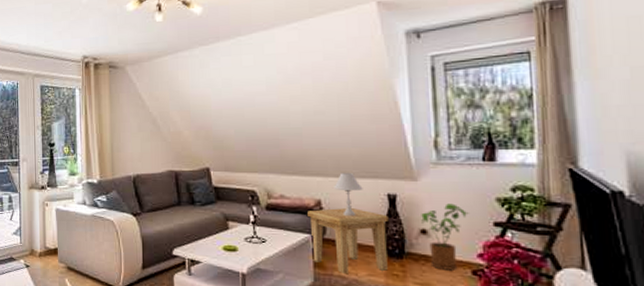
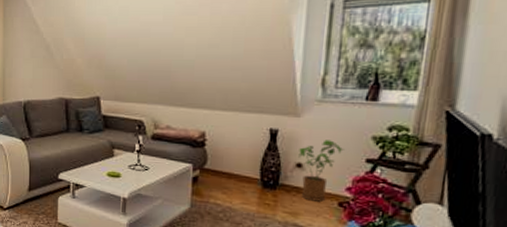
side table: present [307,208,389,275] -> none [191,140,268,202]
table lamp: present [333,172,363,217] -> none [219,106,247,149]

